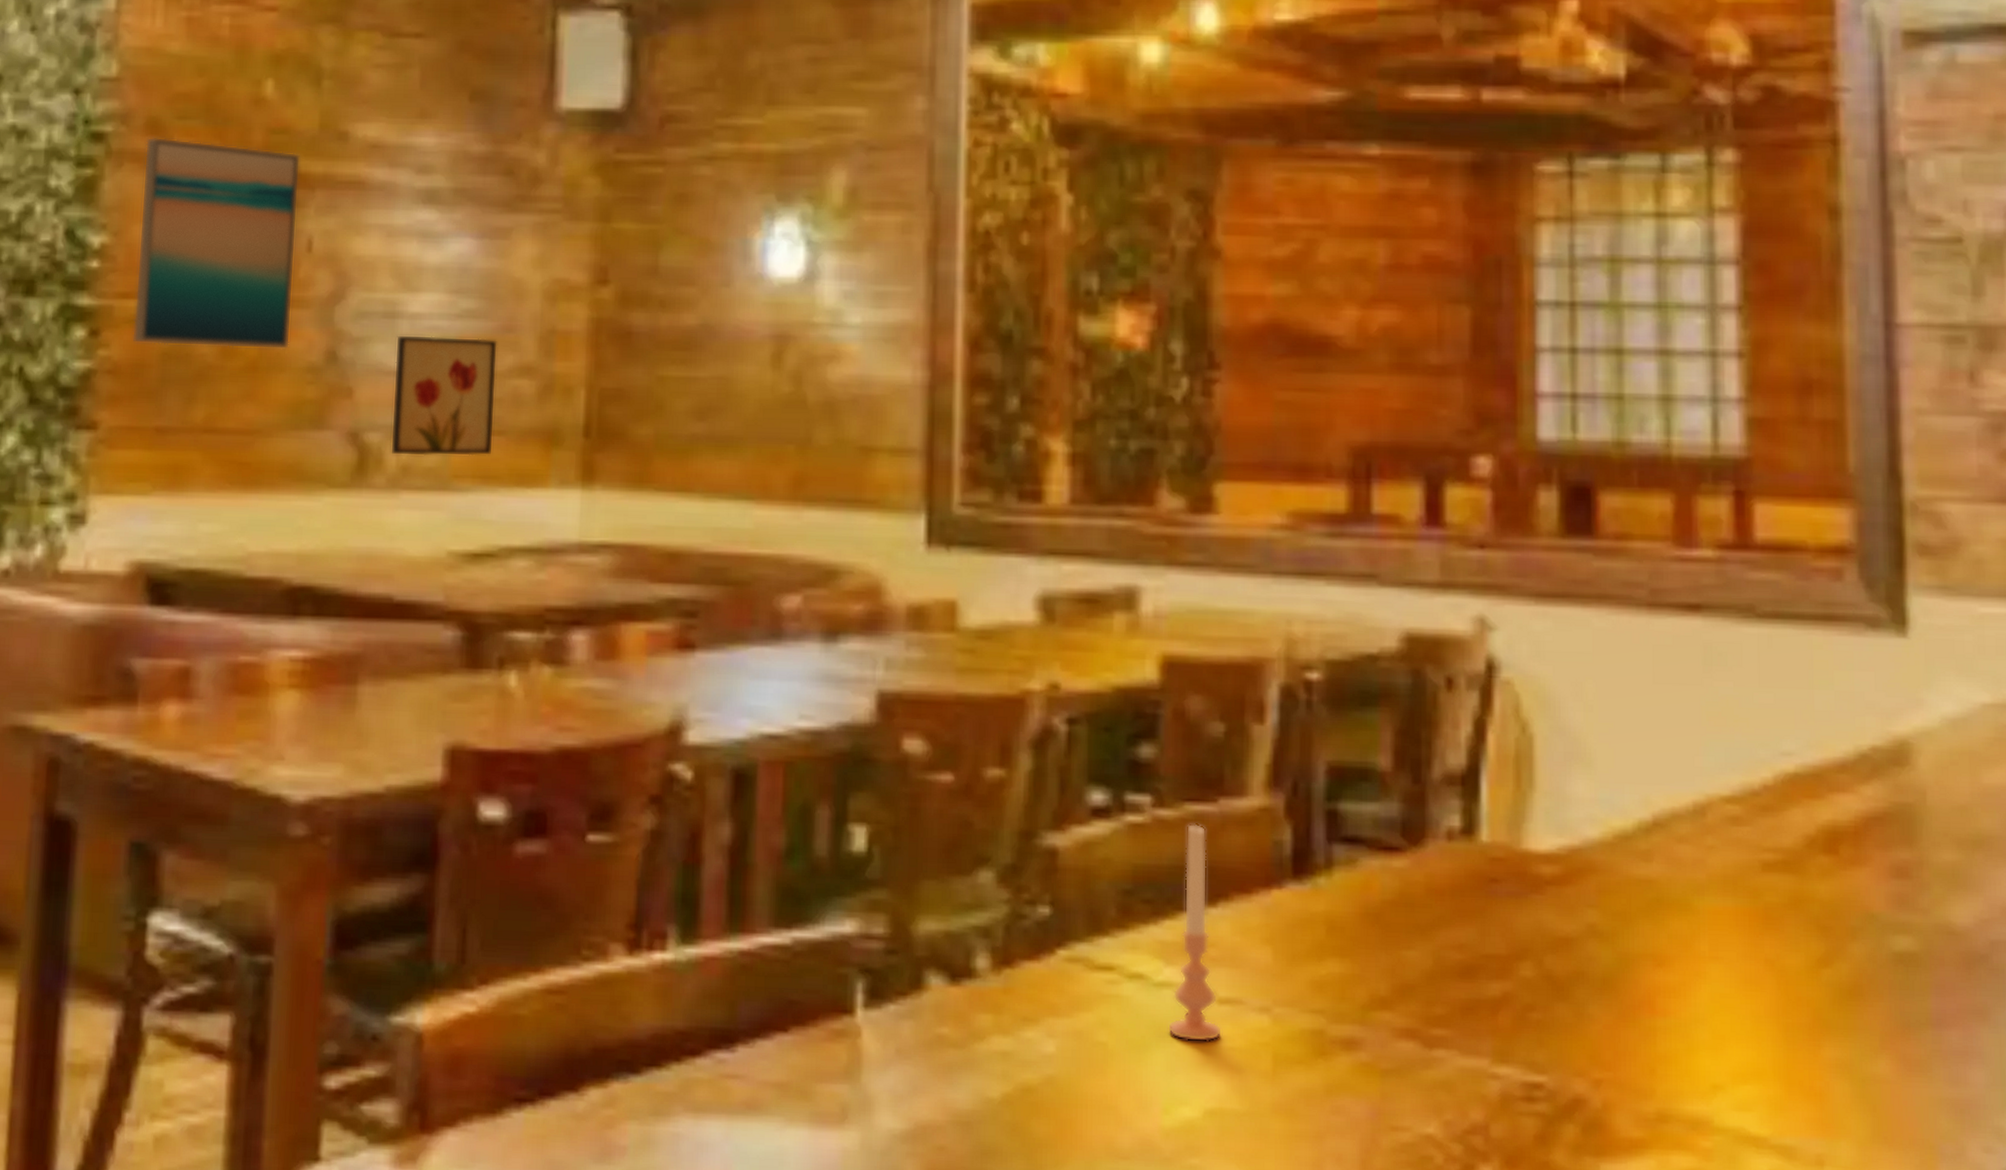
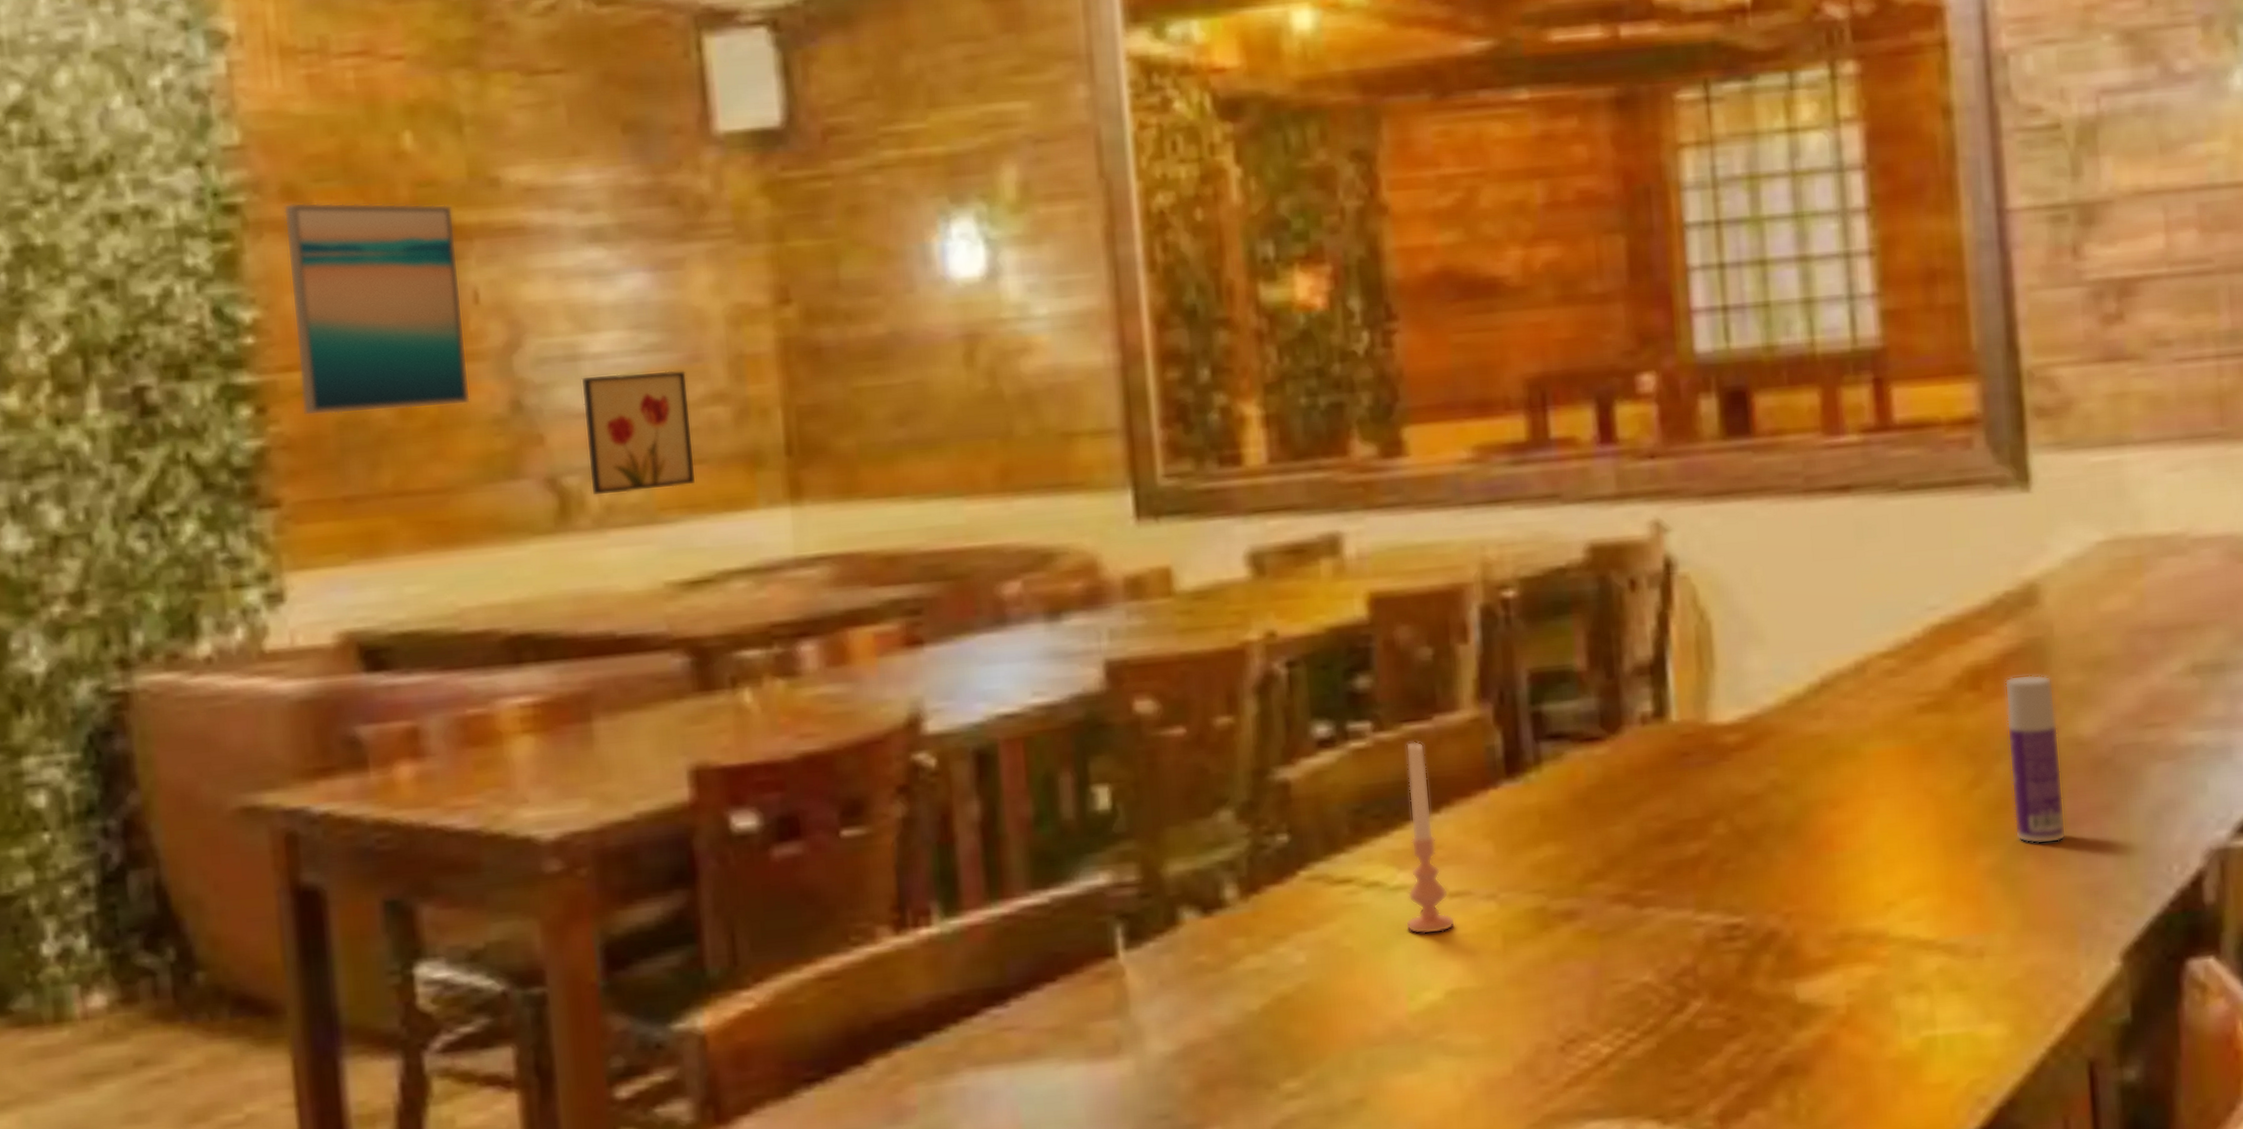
bottle: none [1865,843,1930,1045] -> present [2004,674,2067,844]

